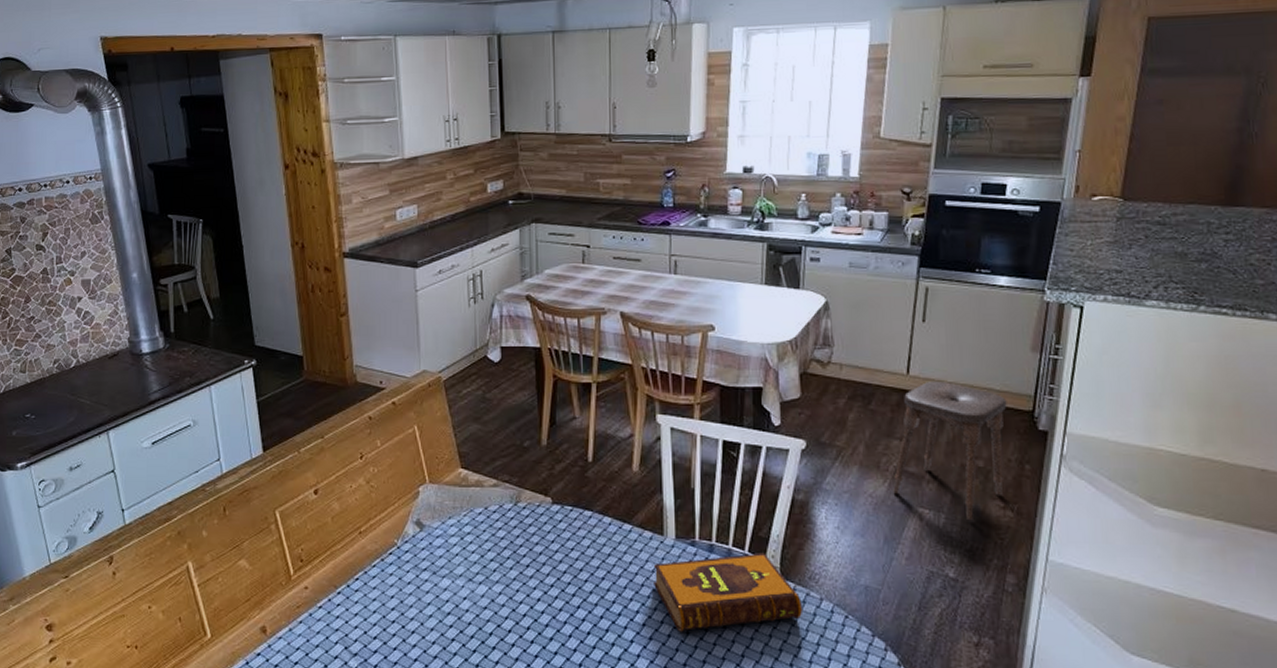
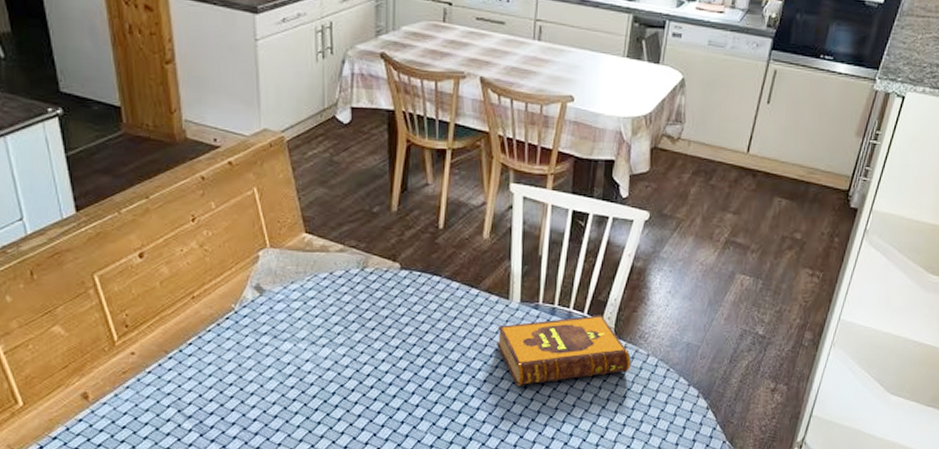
stool: present [893,380,1007,521] -> none [721,159,829,286]

